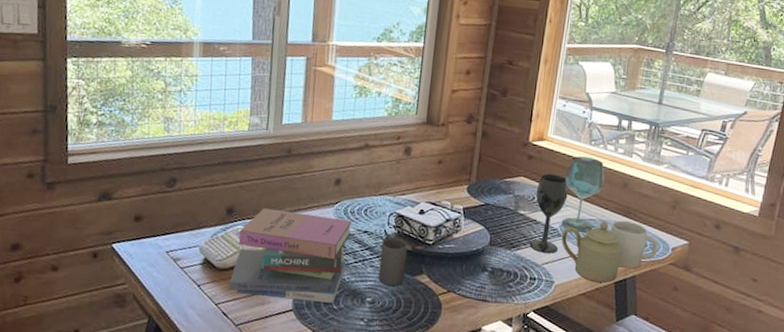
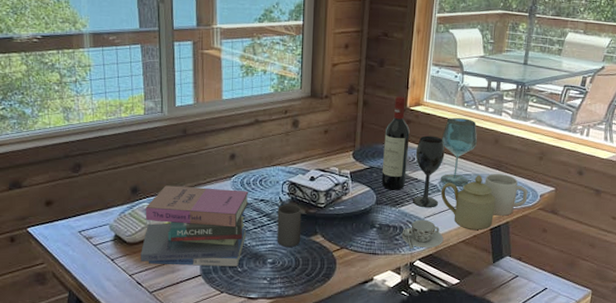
wine bottle: none [496,129,531,232] -> present [381,96,410,190]
teacup: none [515,265,562,299] -> present [401,219,444,249]

